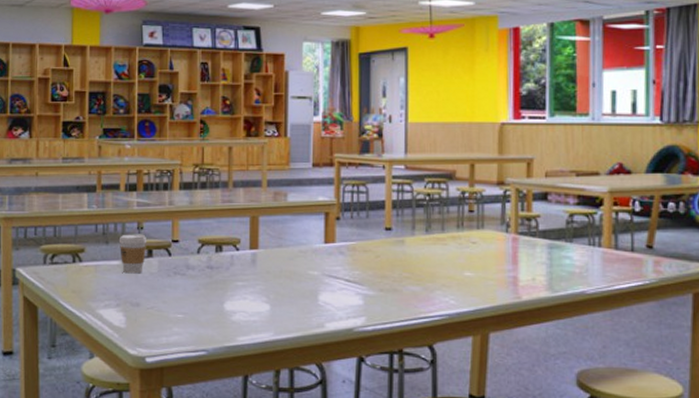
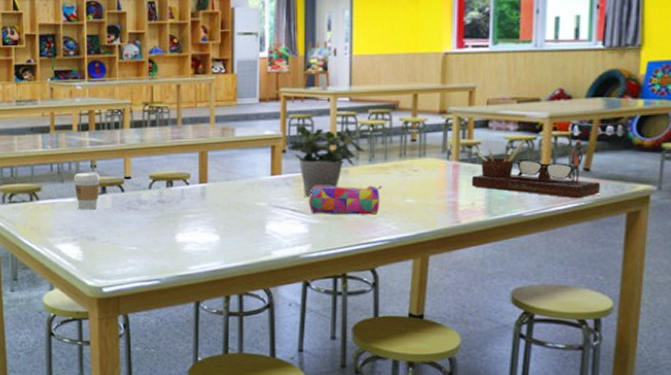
potted plant: none [343,192,421,268] -> present [289,125,365,198]
pencil case: none [364,254,440,289] -> present [309,185,383,216]
desk organizer: none [531,214,665,277] -> present [471,139,601,199]

